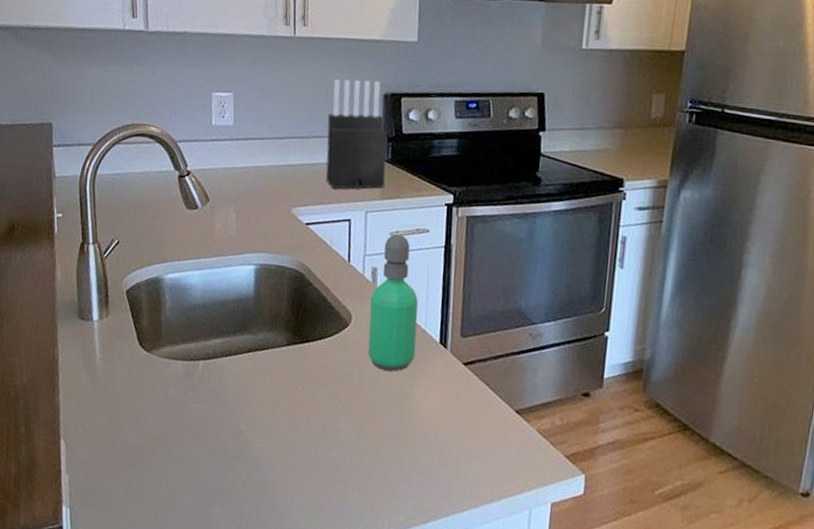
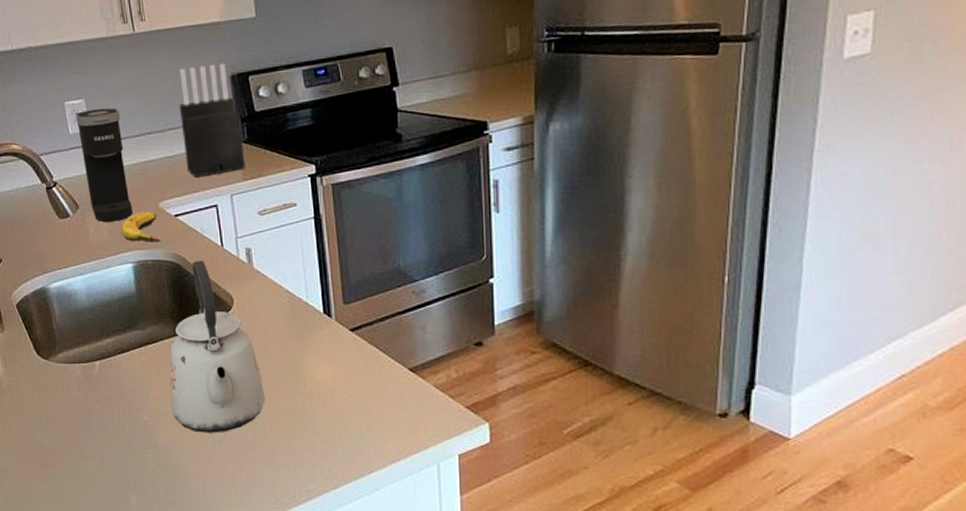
coffee maker: none [221,104,267,221] -> present [76,108,133,222]
banana: none [248,215,288,248] -> present [121,212,161,242]
kettle: none [270,272,369,452] -> present [169,260,265,433]
soap dispenser: present [367,234,418,372] -> none [248,213,301,346]

